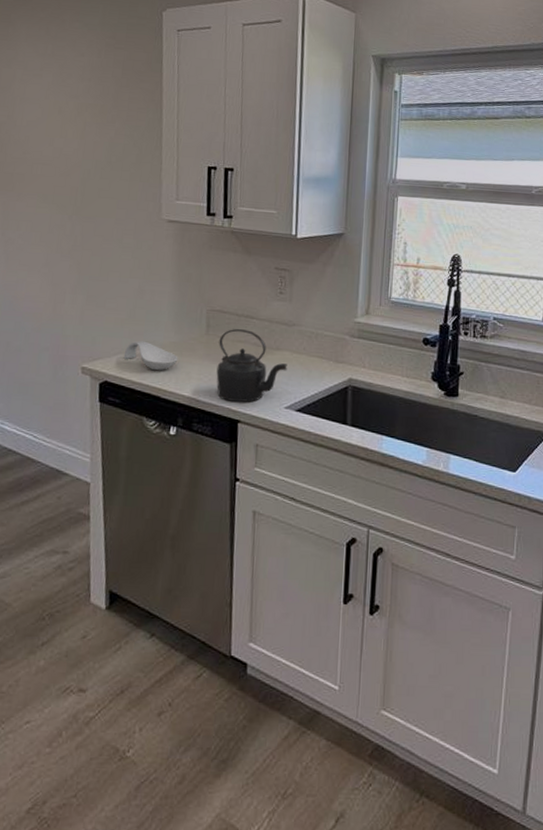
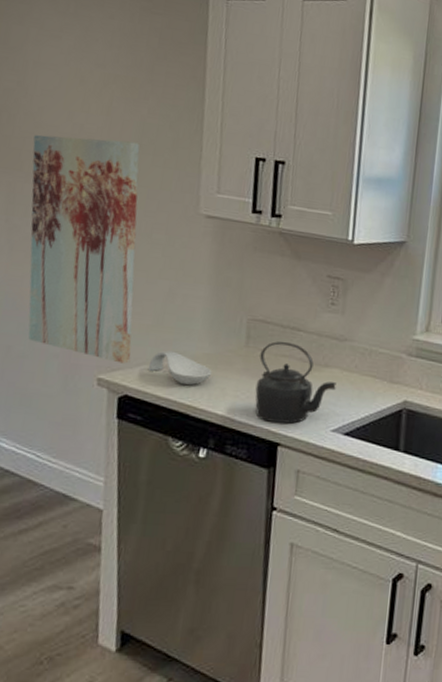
wall art: none [22,159,110,354] -> present [28,135,140,364]

